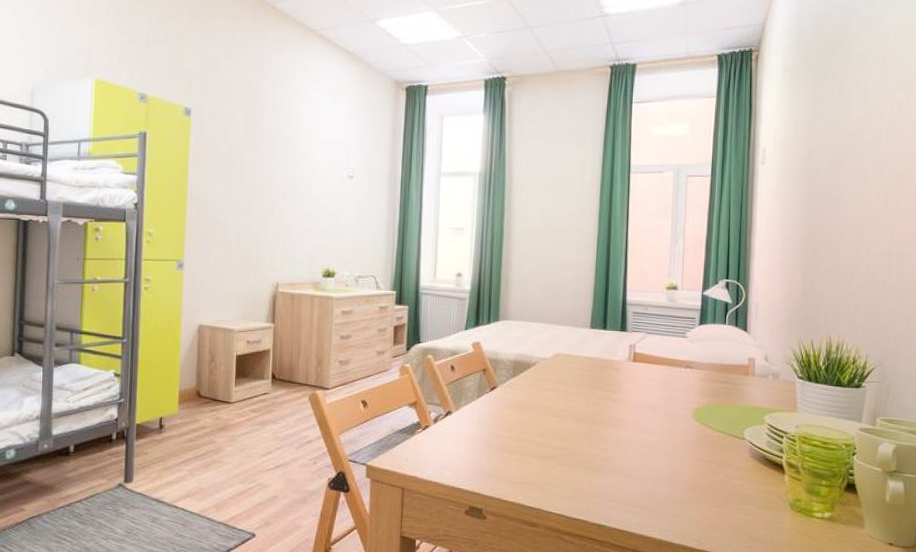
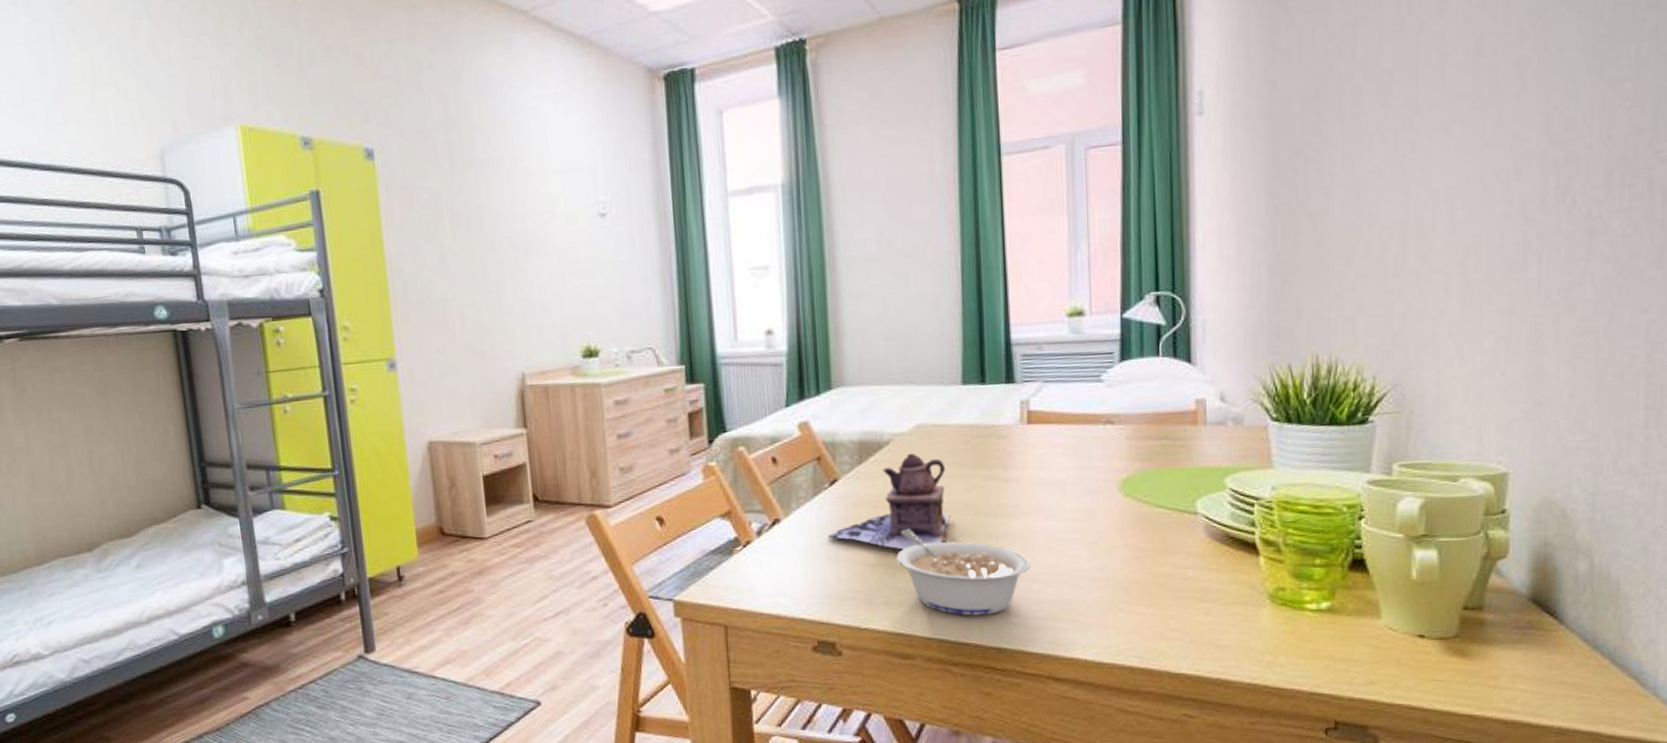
teapot: none [485,373,574,444] -> present [828,453,951,550]
legume: none [532,429,627,499] -> present [896,529,1031,616]

